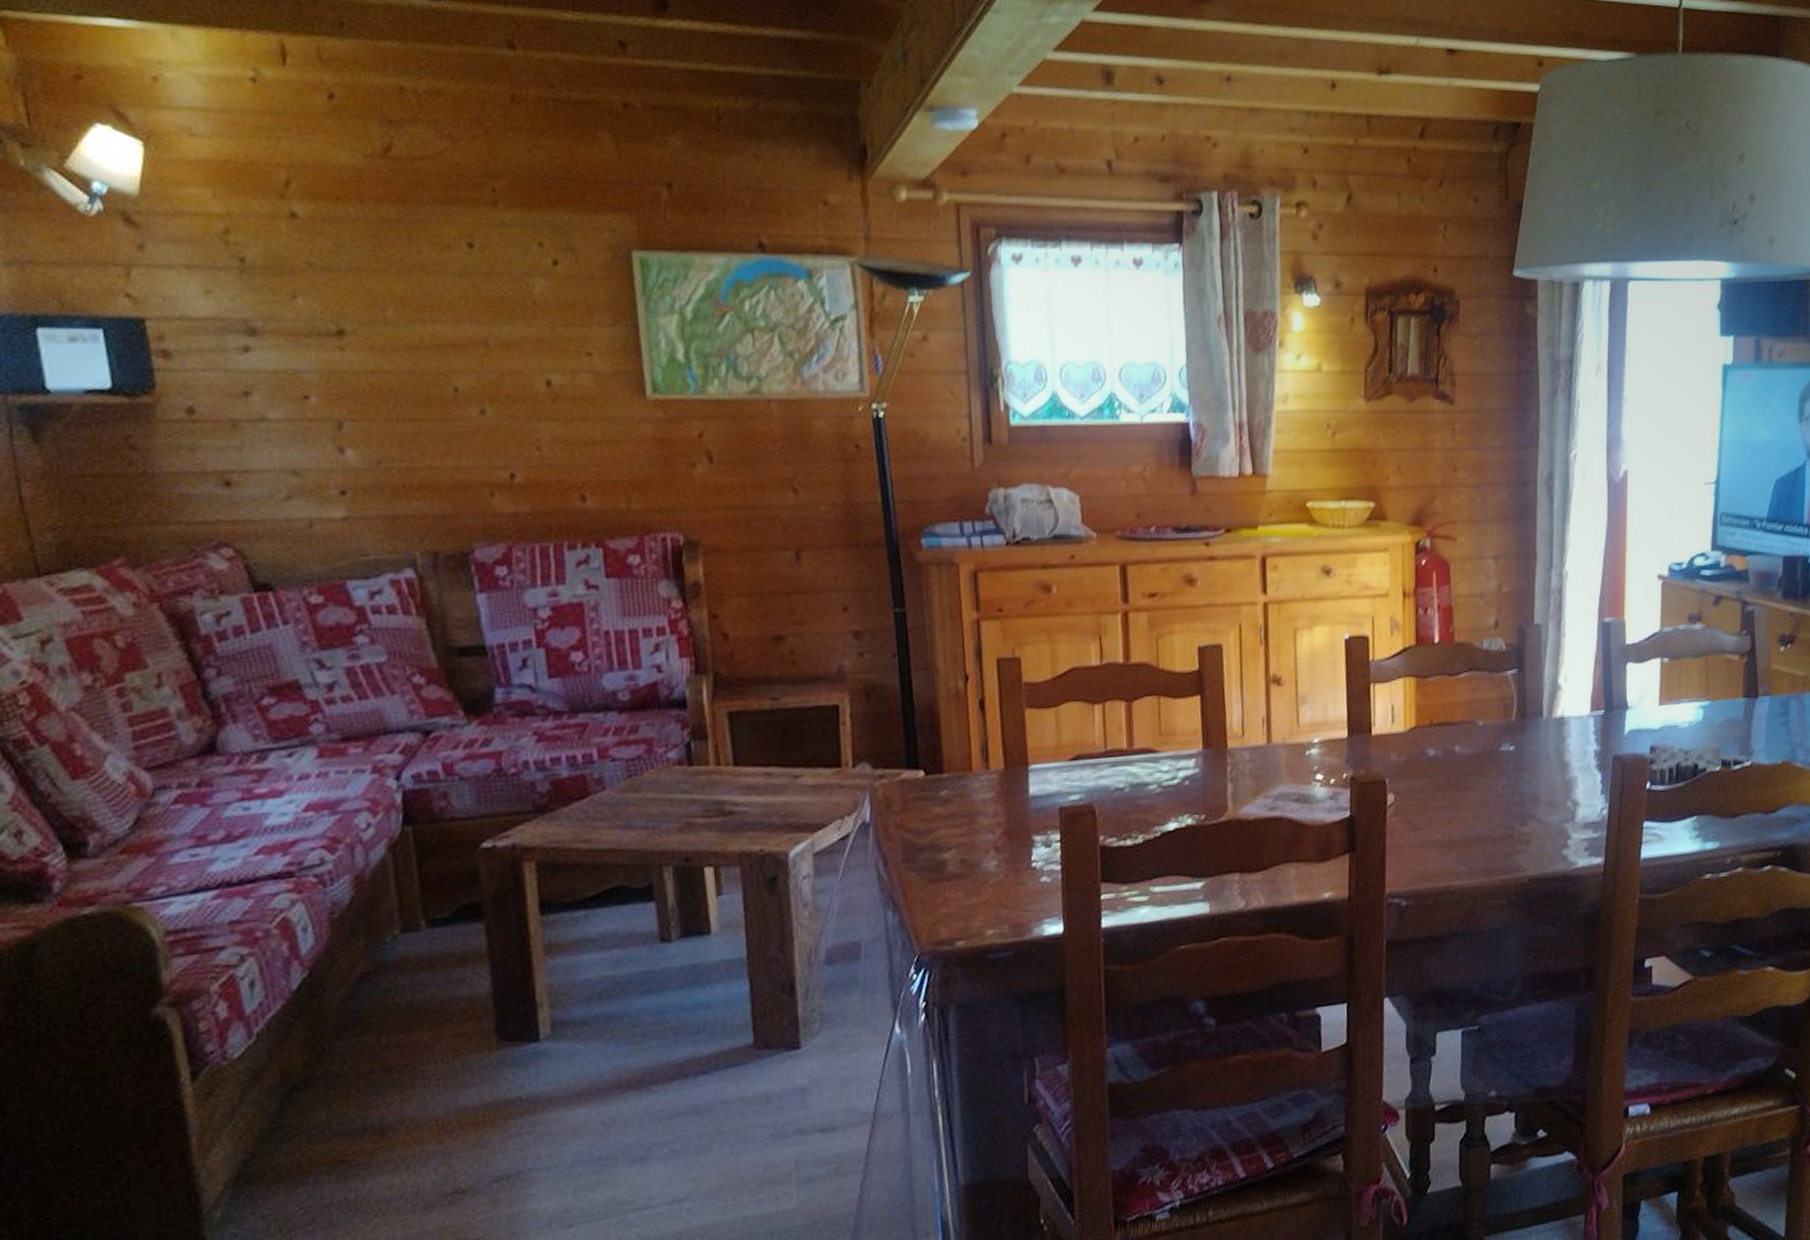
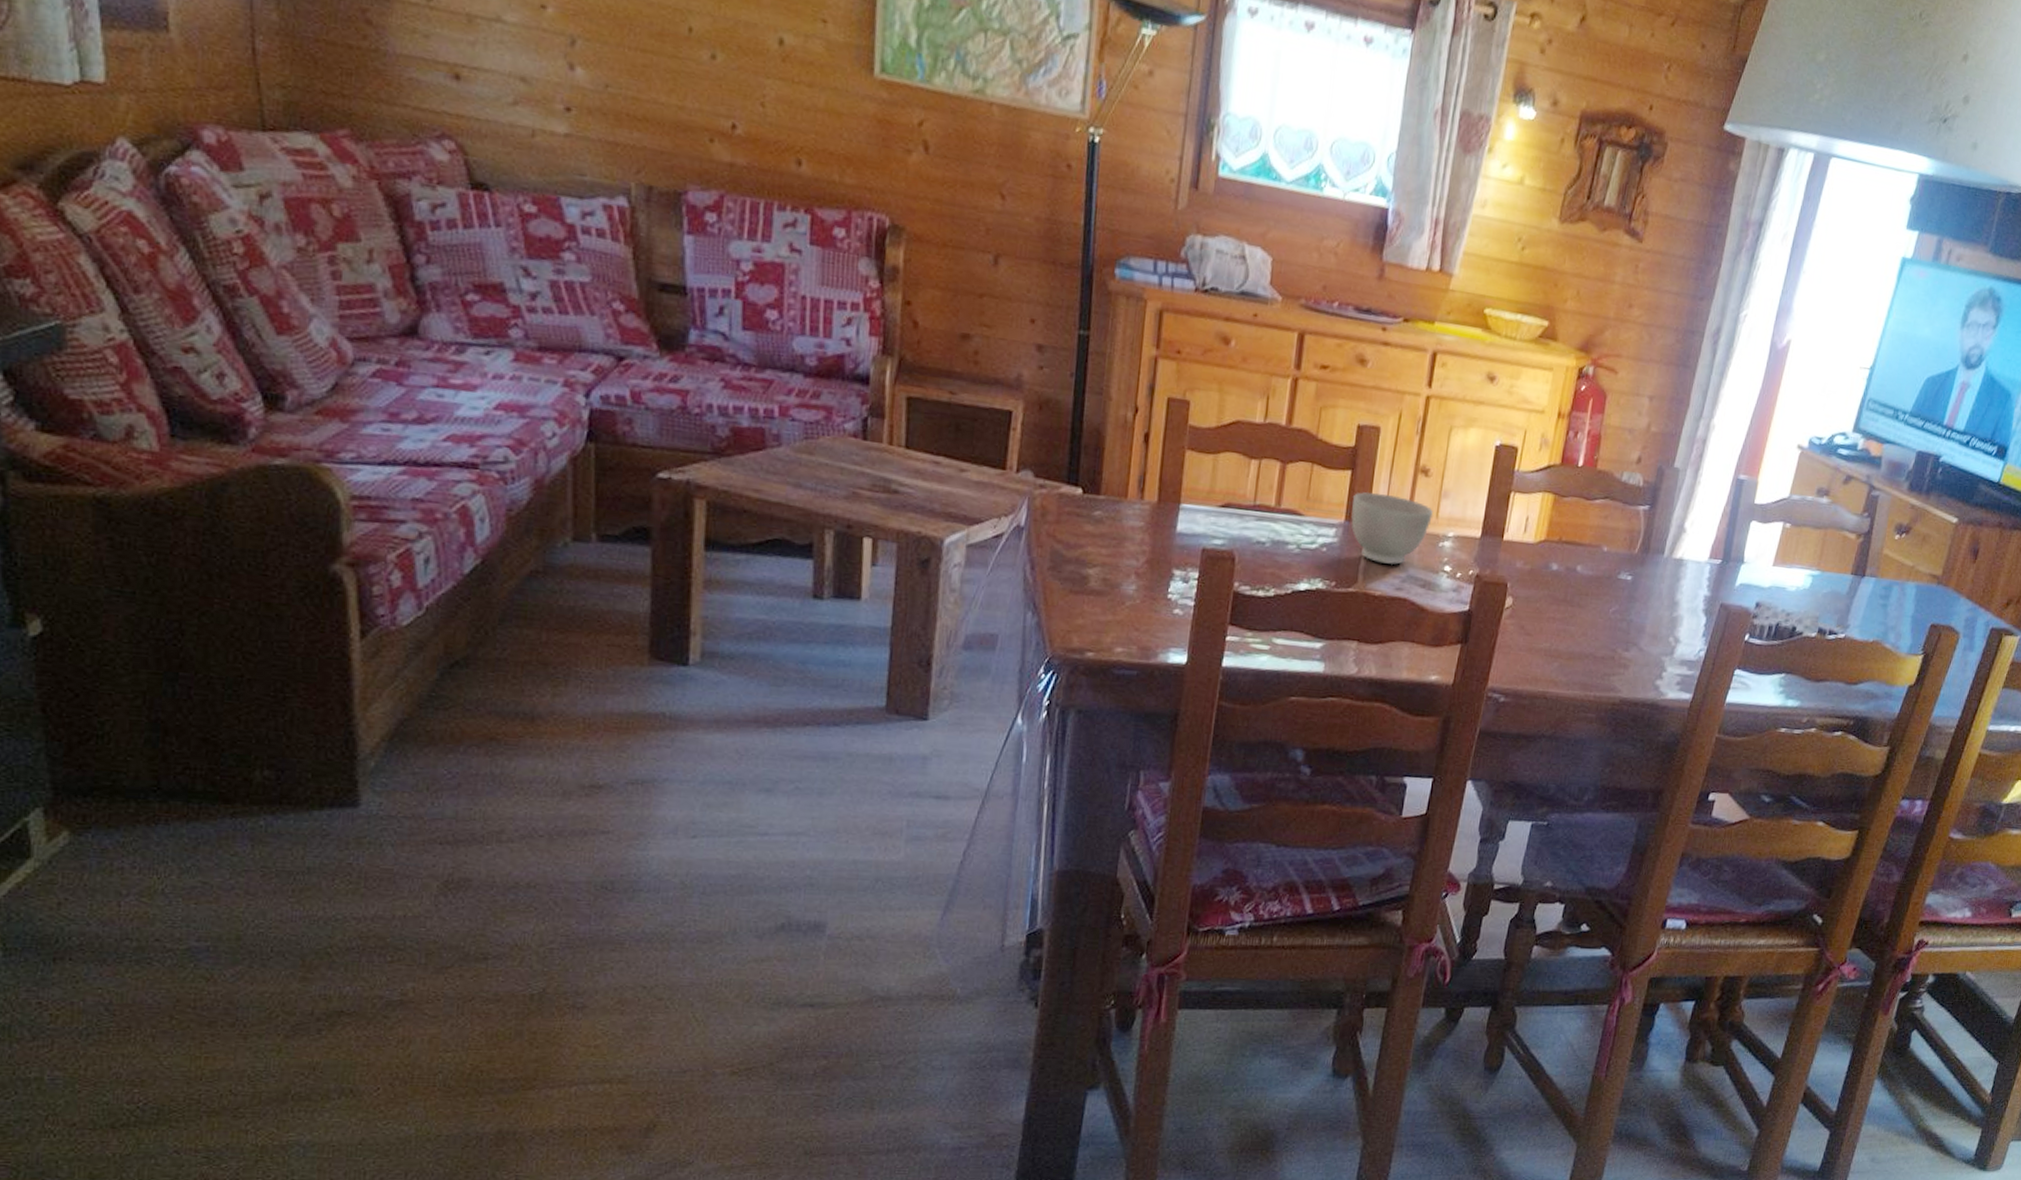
bowl: none [1207,712,1294,785] -> present [1351,491,1433,565]

